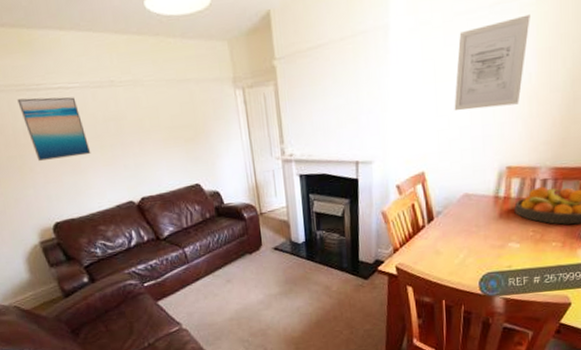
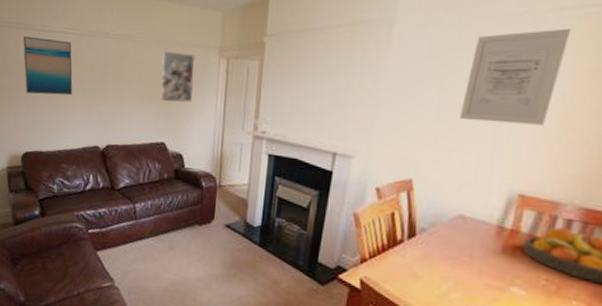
wall art: none [176,89,216,142] -> present [160,50,195,102]

